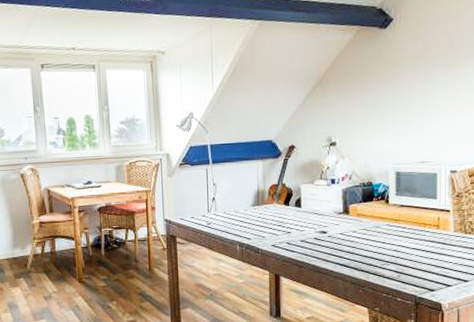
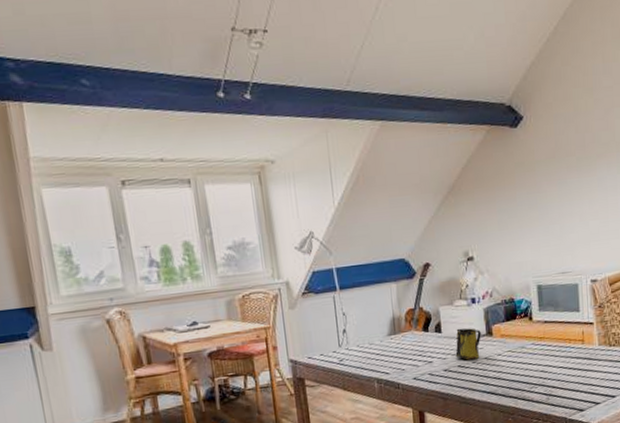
mug: none [313,205,338,234] -> present [455,328,481,360]

